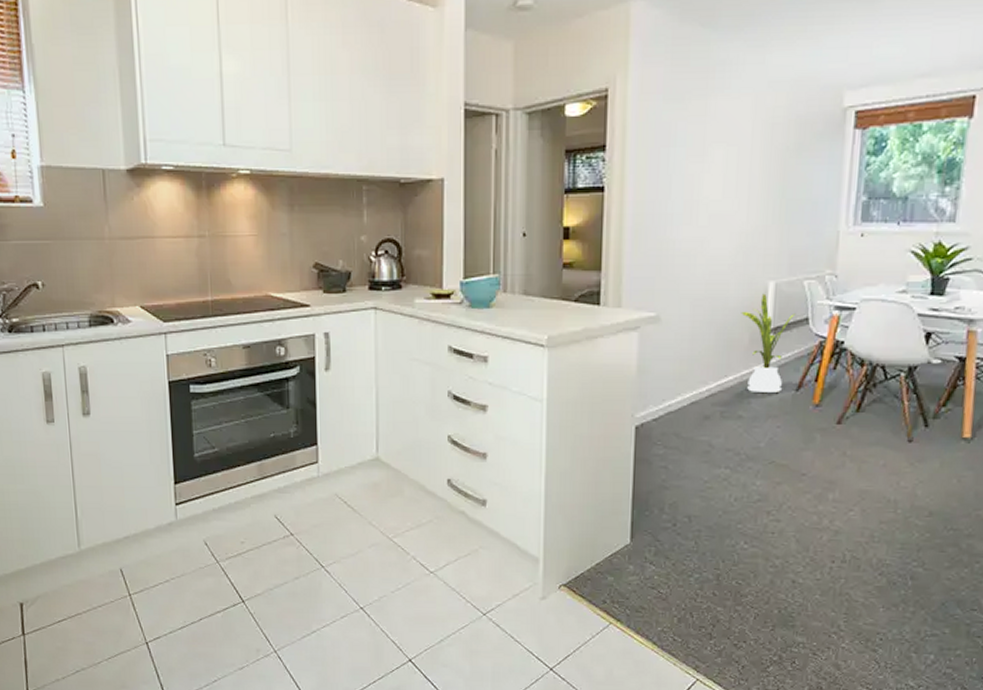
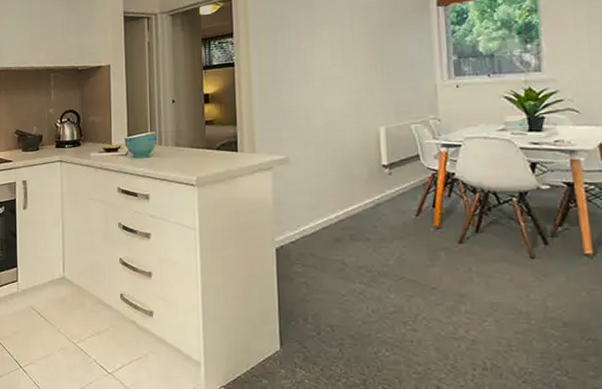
house plant: present [741,293,796,392] -> none [358,137,407,218]

